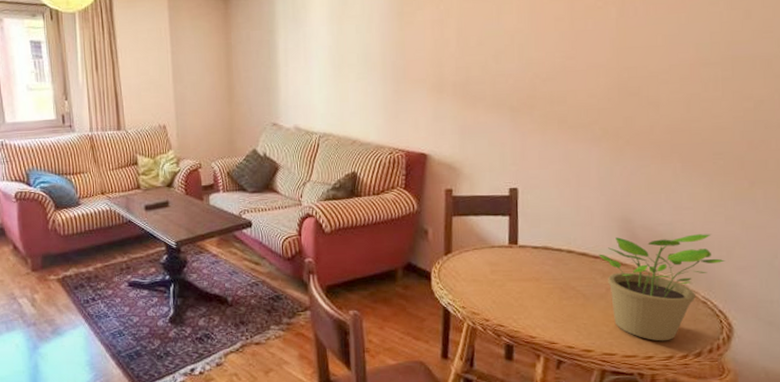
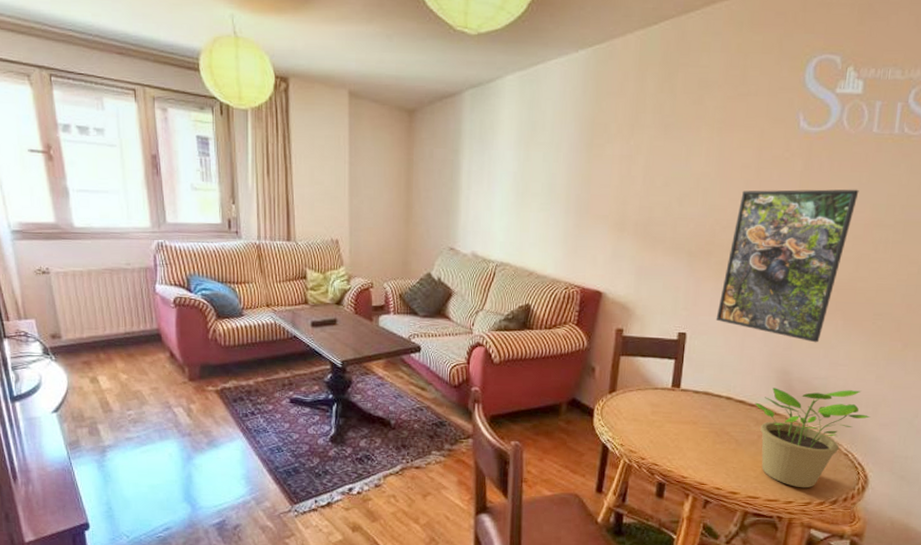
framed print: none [546,30,680,188] -> present [716,189,859,343]

